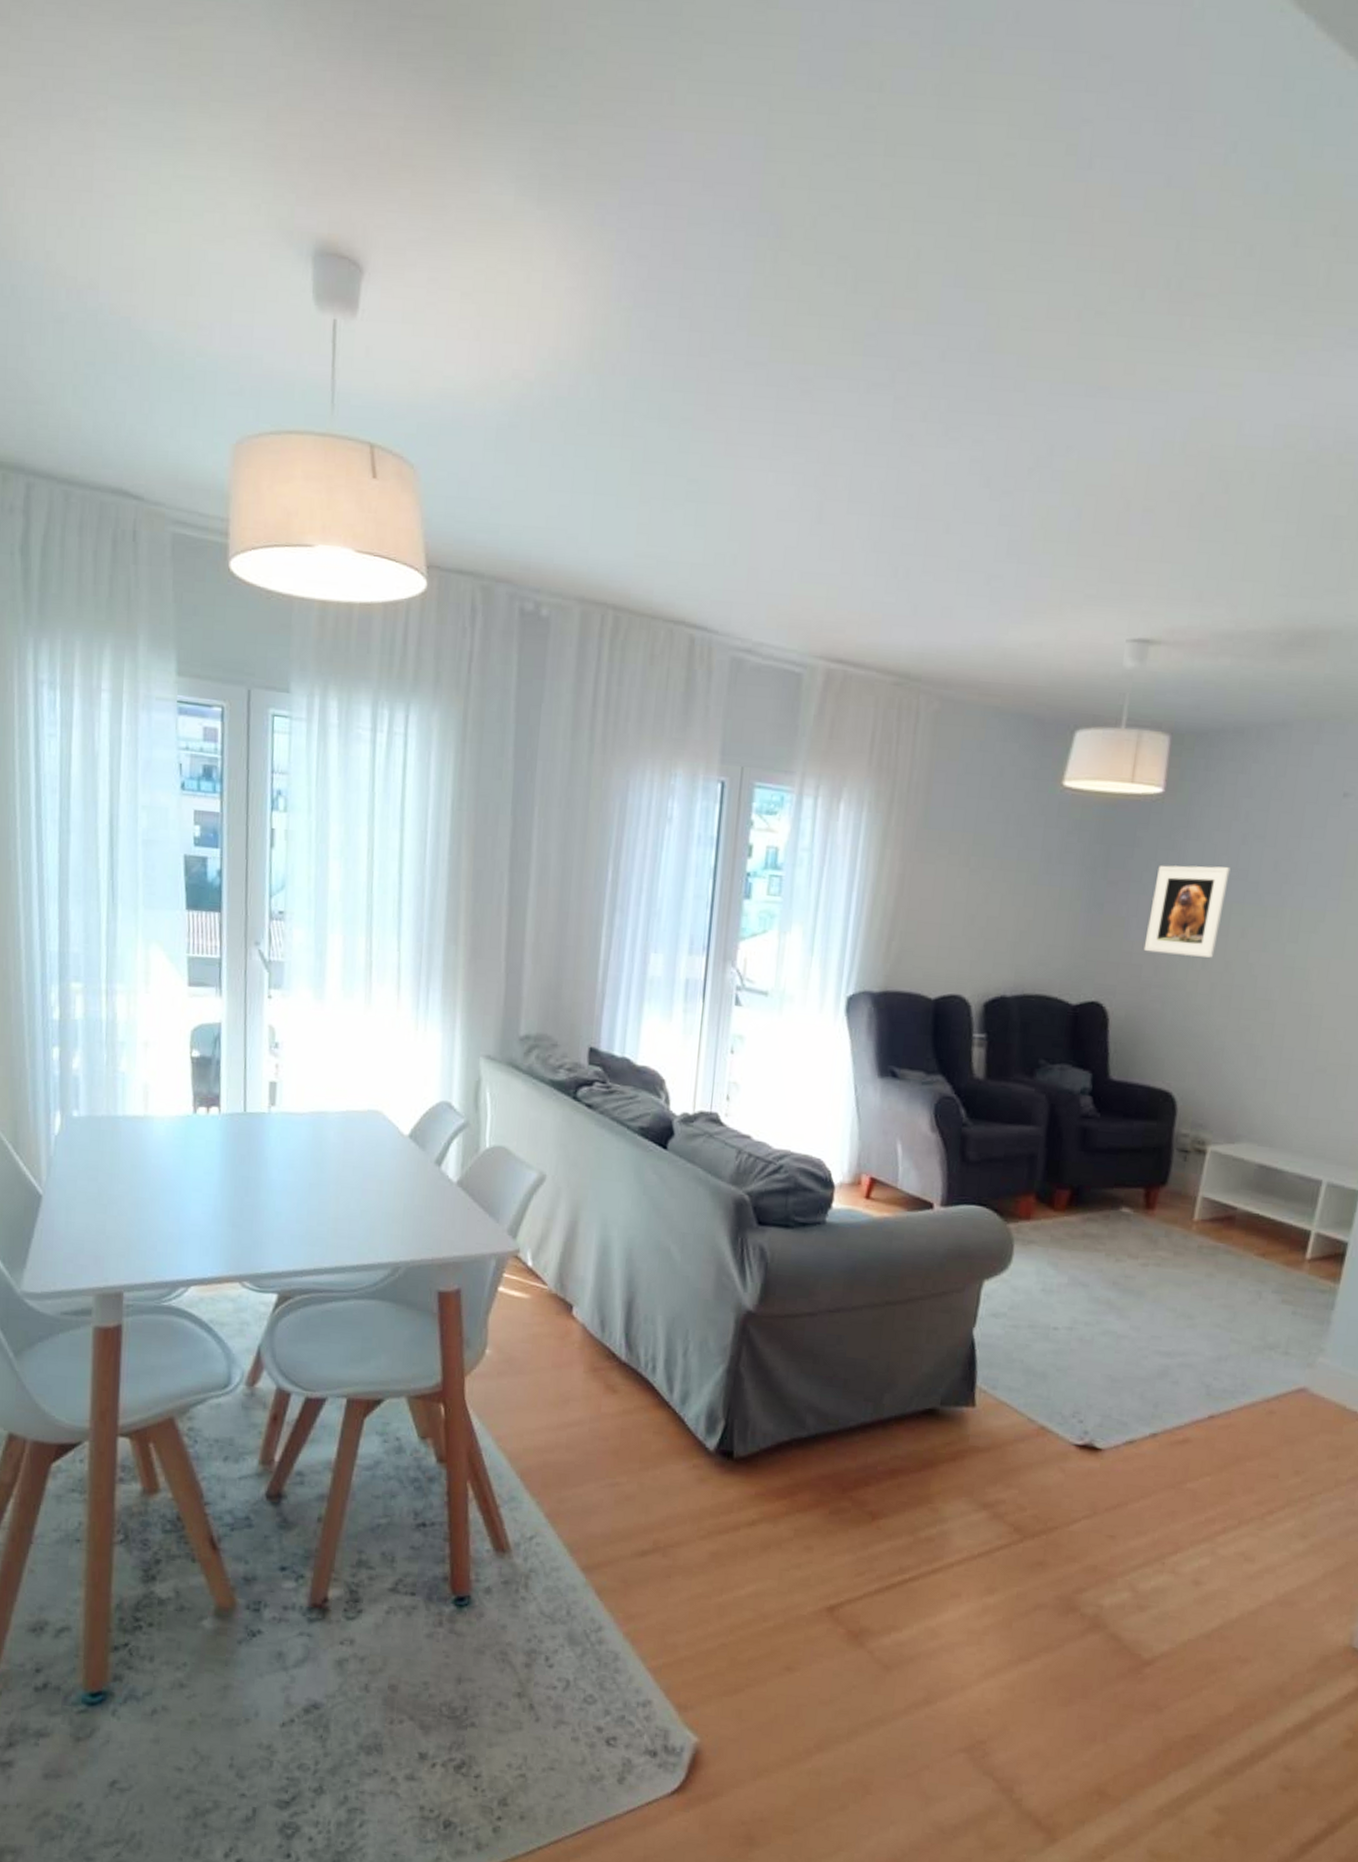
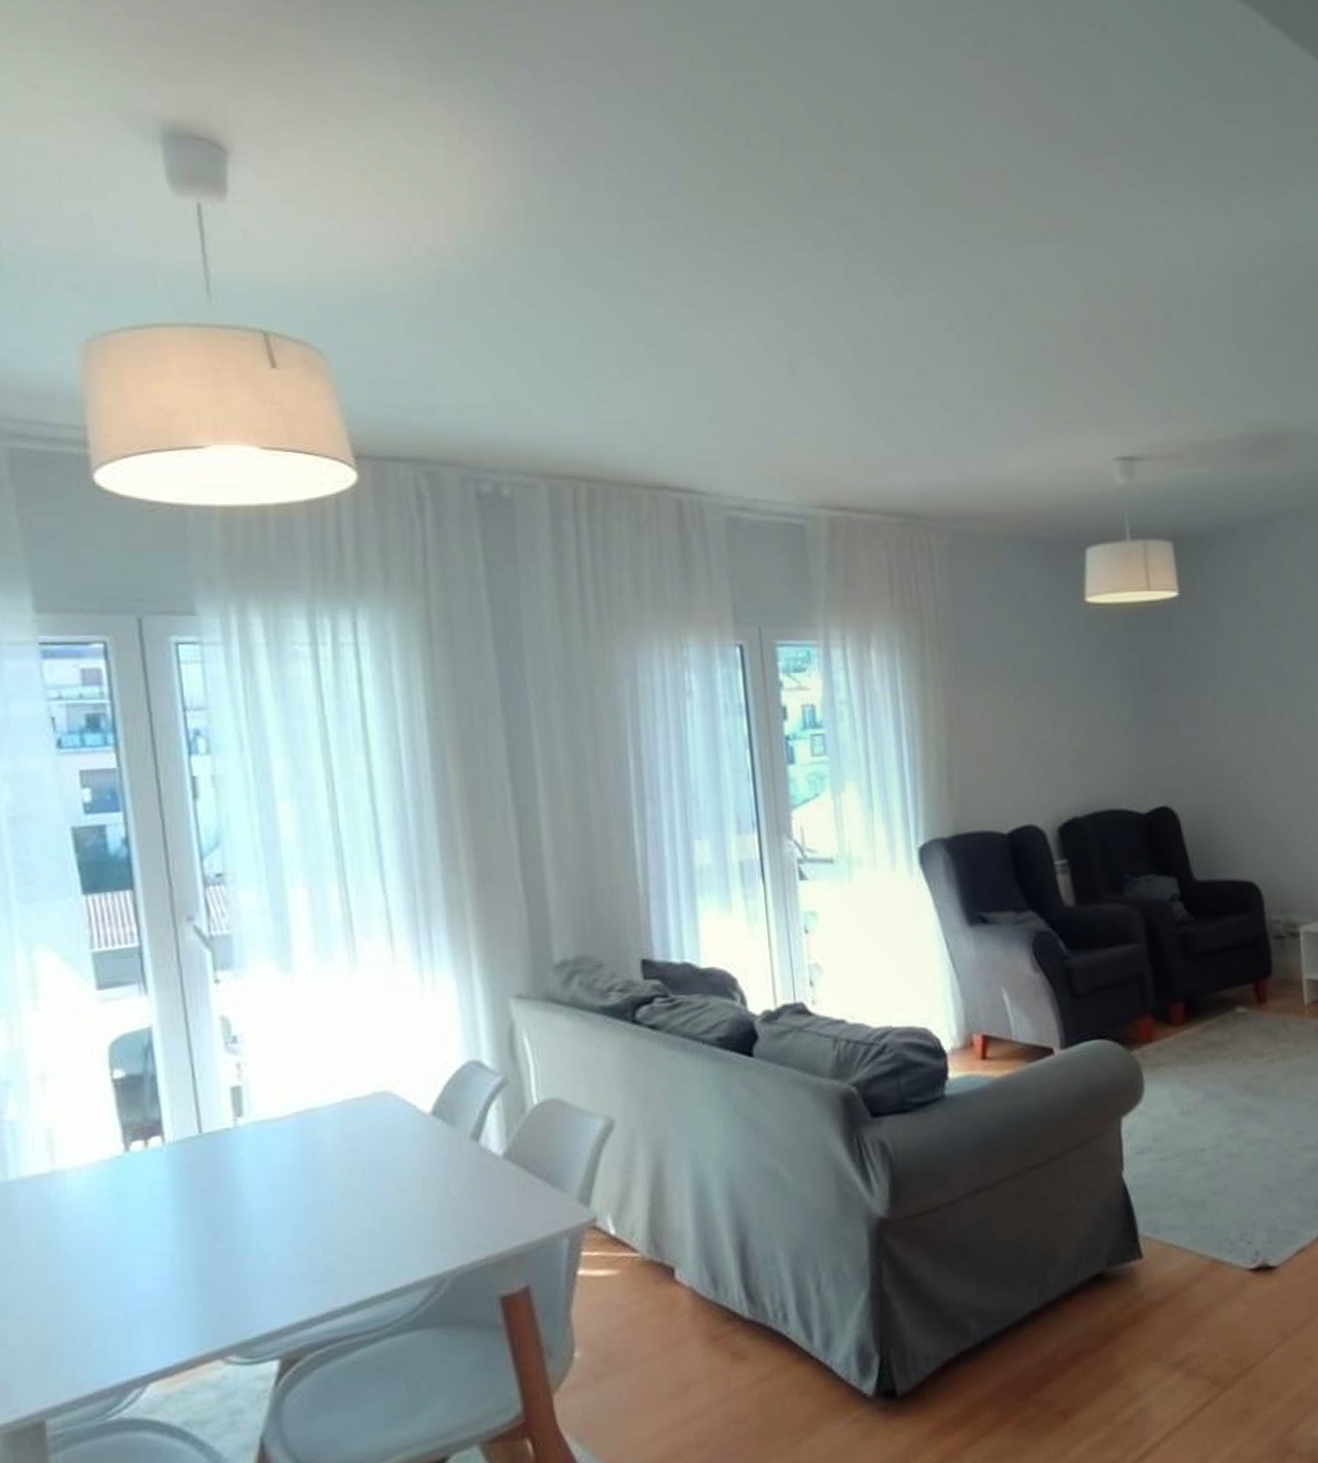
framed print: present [1143,865,1230,958] -> none [1191,657,1261,749]

